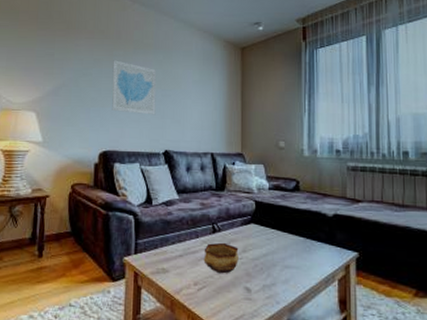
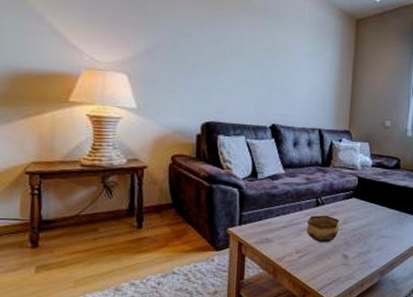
wall art: present [112,60,157,115] -> none [215,20,265,87]

